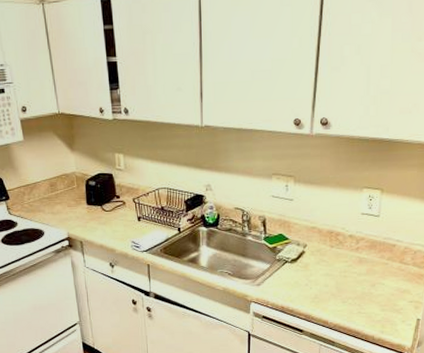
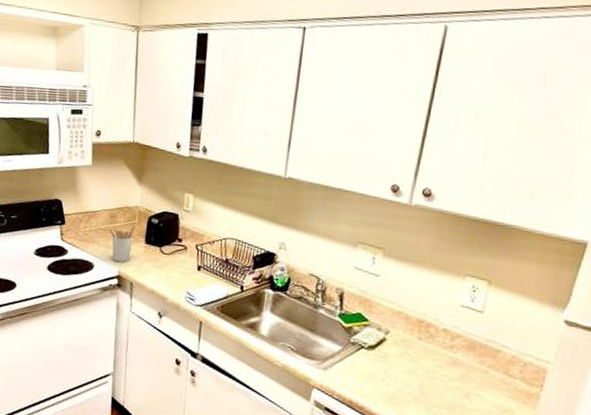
utensil holder: none [52,190,76,226] -> present [109,225,136,263]

